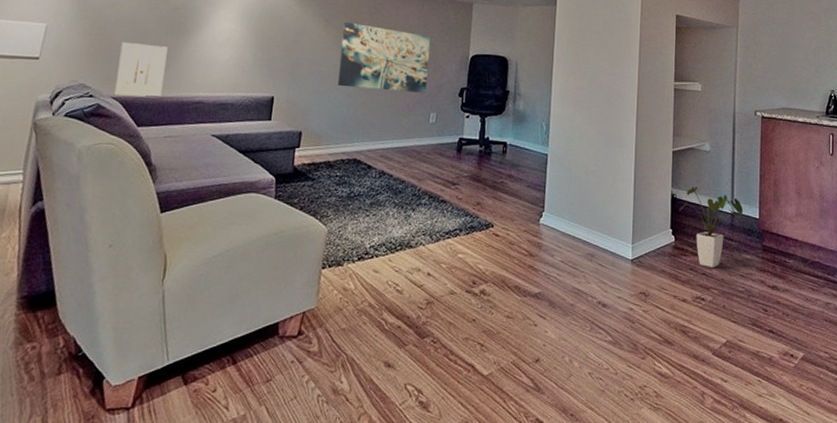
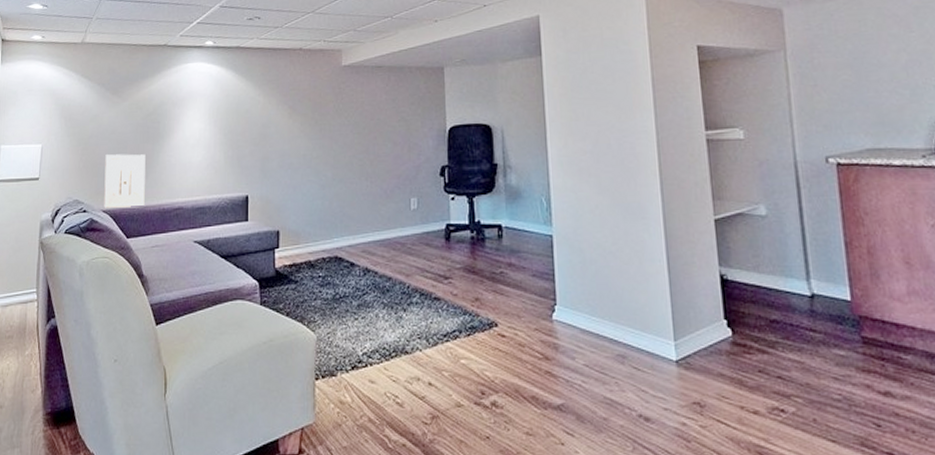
wall art: present [337,21,432,93] -> none [308,106,404,178]
house plant: present [679,186,744,268] -> none [733,263,827,370]

